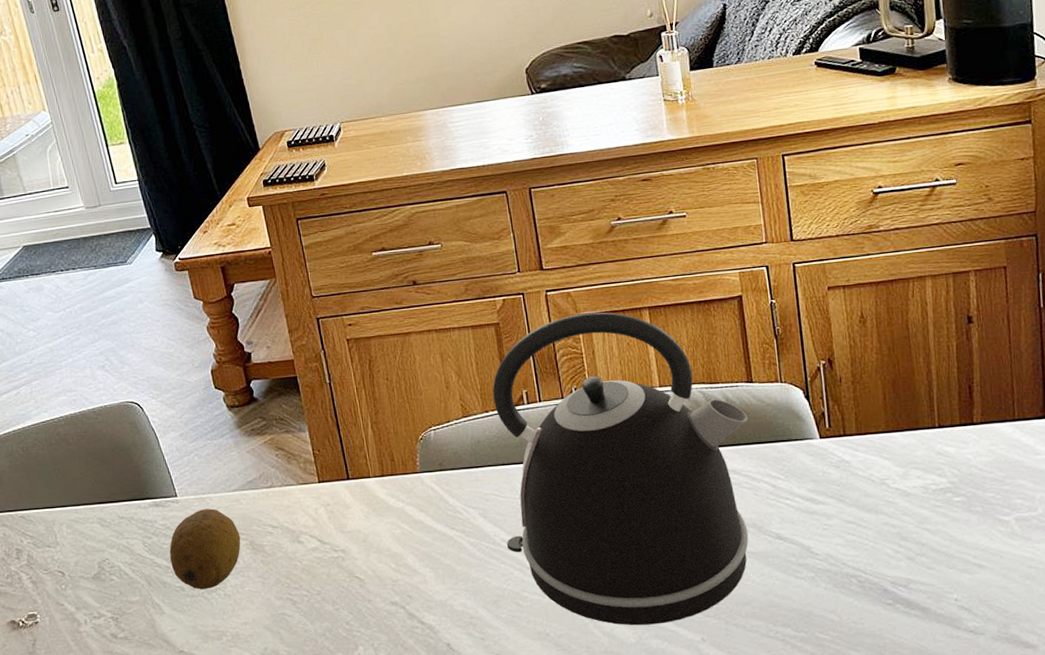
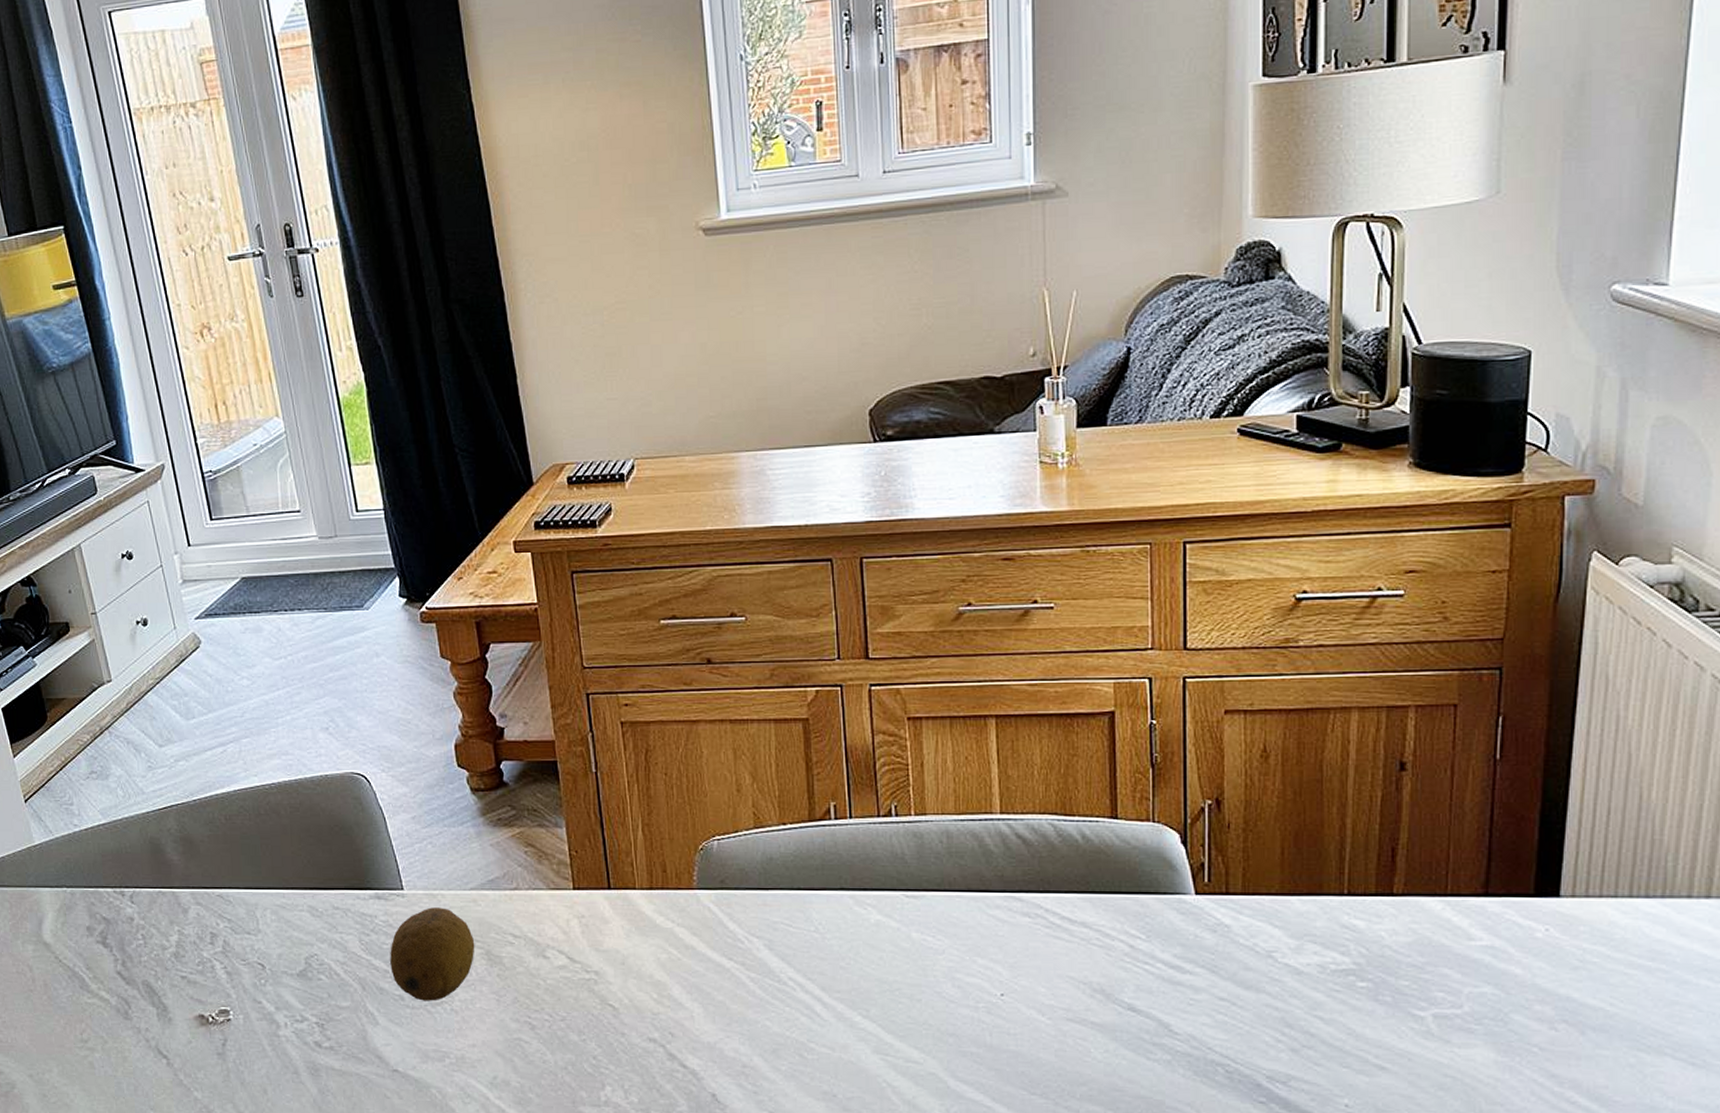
kettle: present [492,312,749,626] -> none [794,716,1107,1098]

